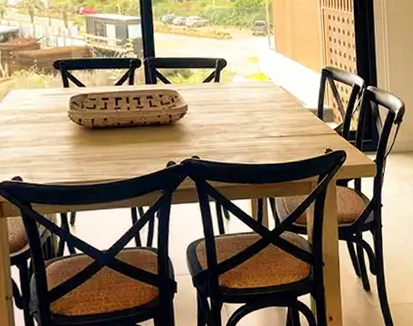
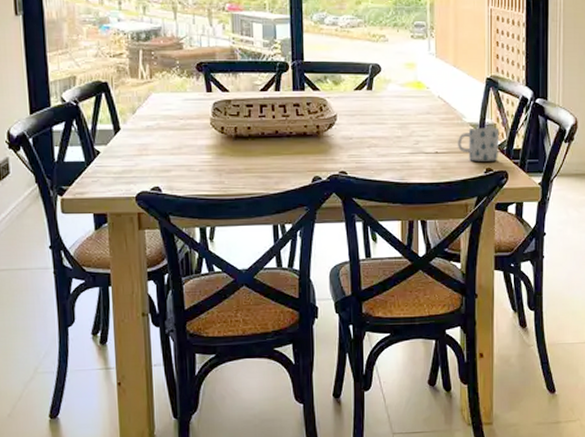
mug: none [298,112,337,143] -> present [457,127,500,161]

